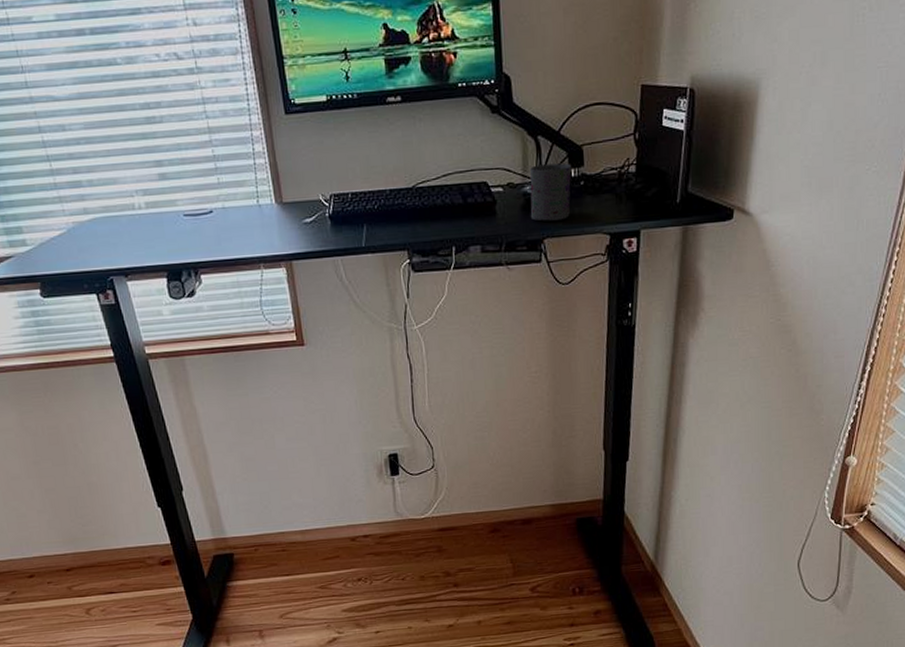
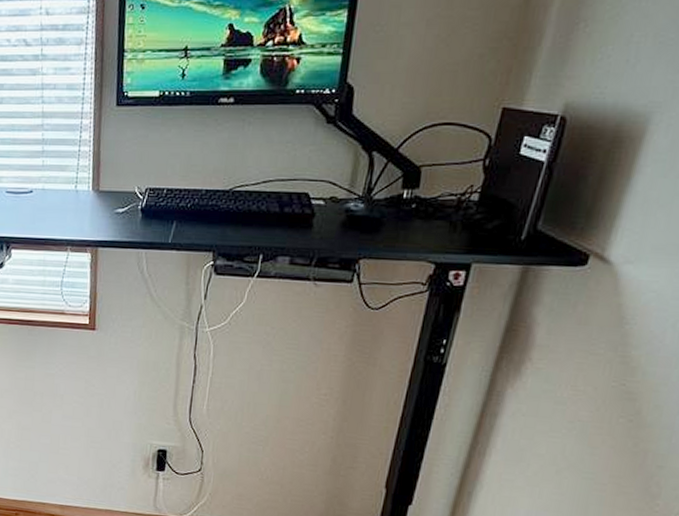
mug: present [530,163,572,221] -> none [349,181,405,242]

